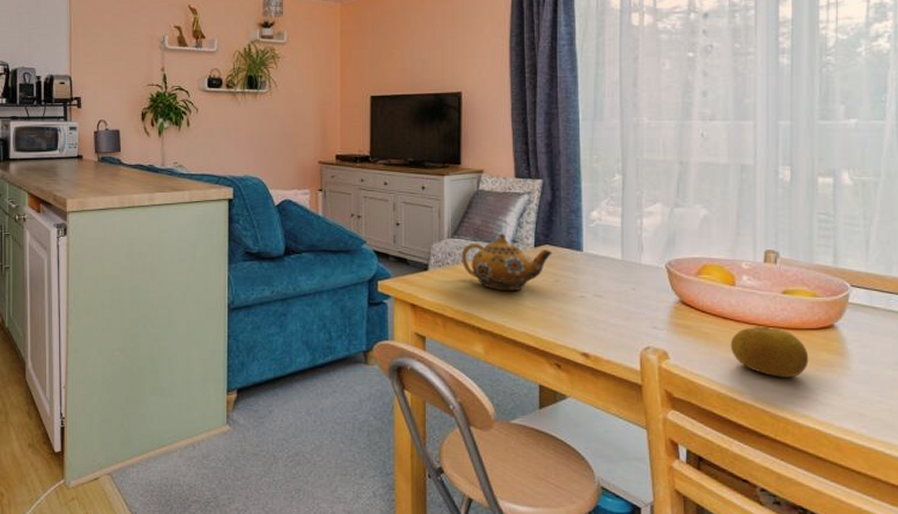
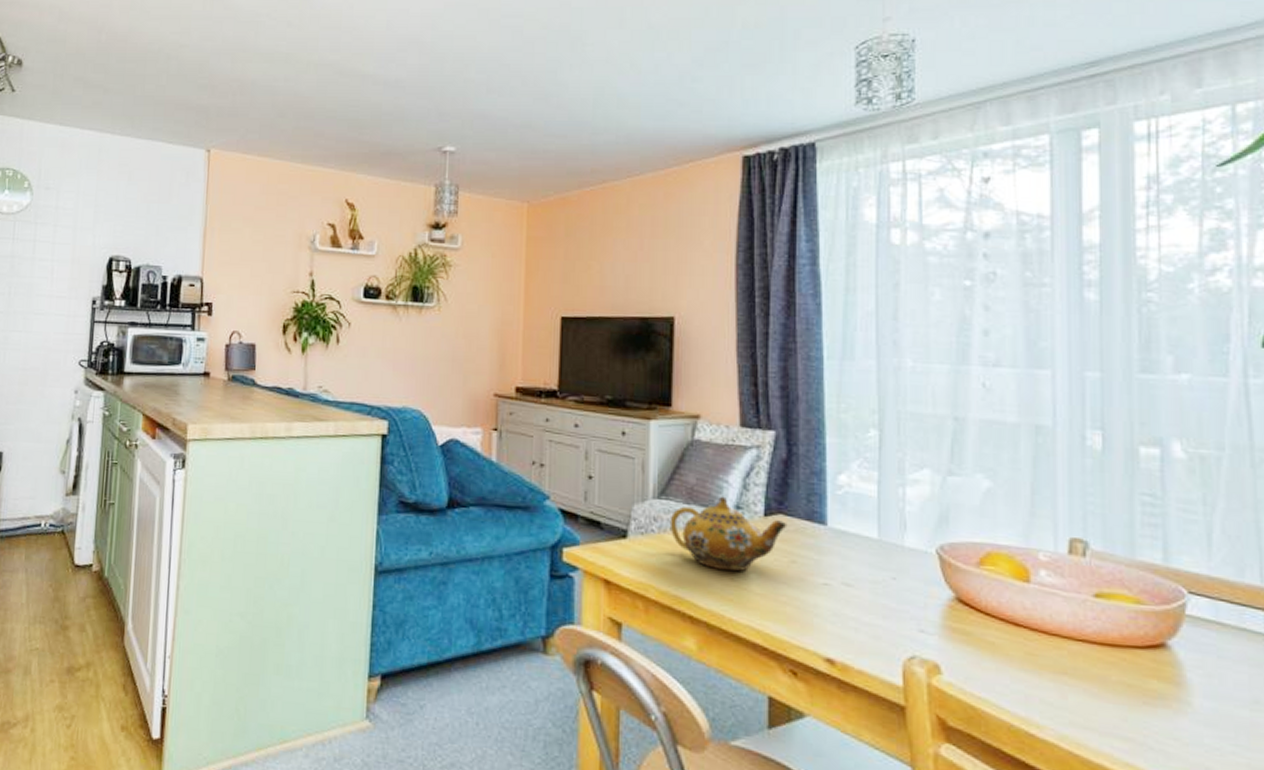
fruit: present [730,326,809,378] -> none [1024,638,1133,711]

